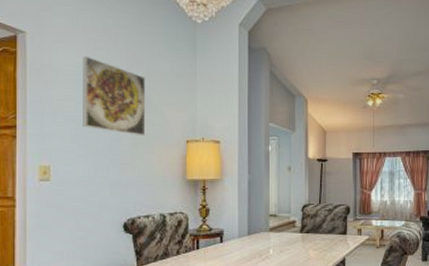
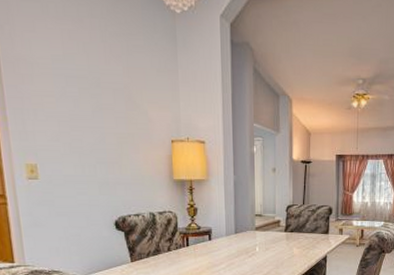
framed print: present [83,55,146,136] -> none [57,47,130,135]

